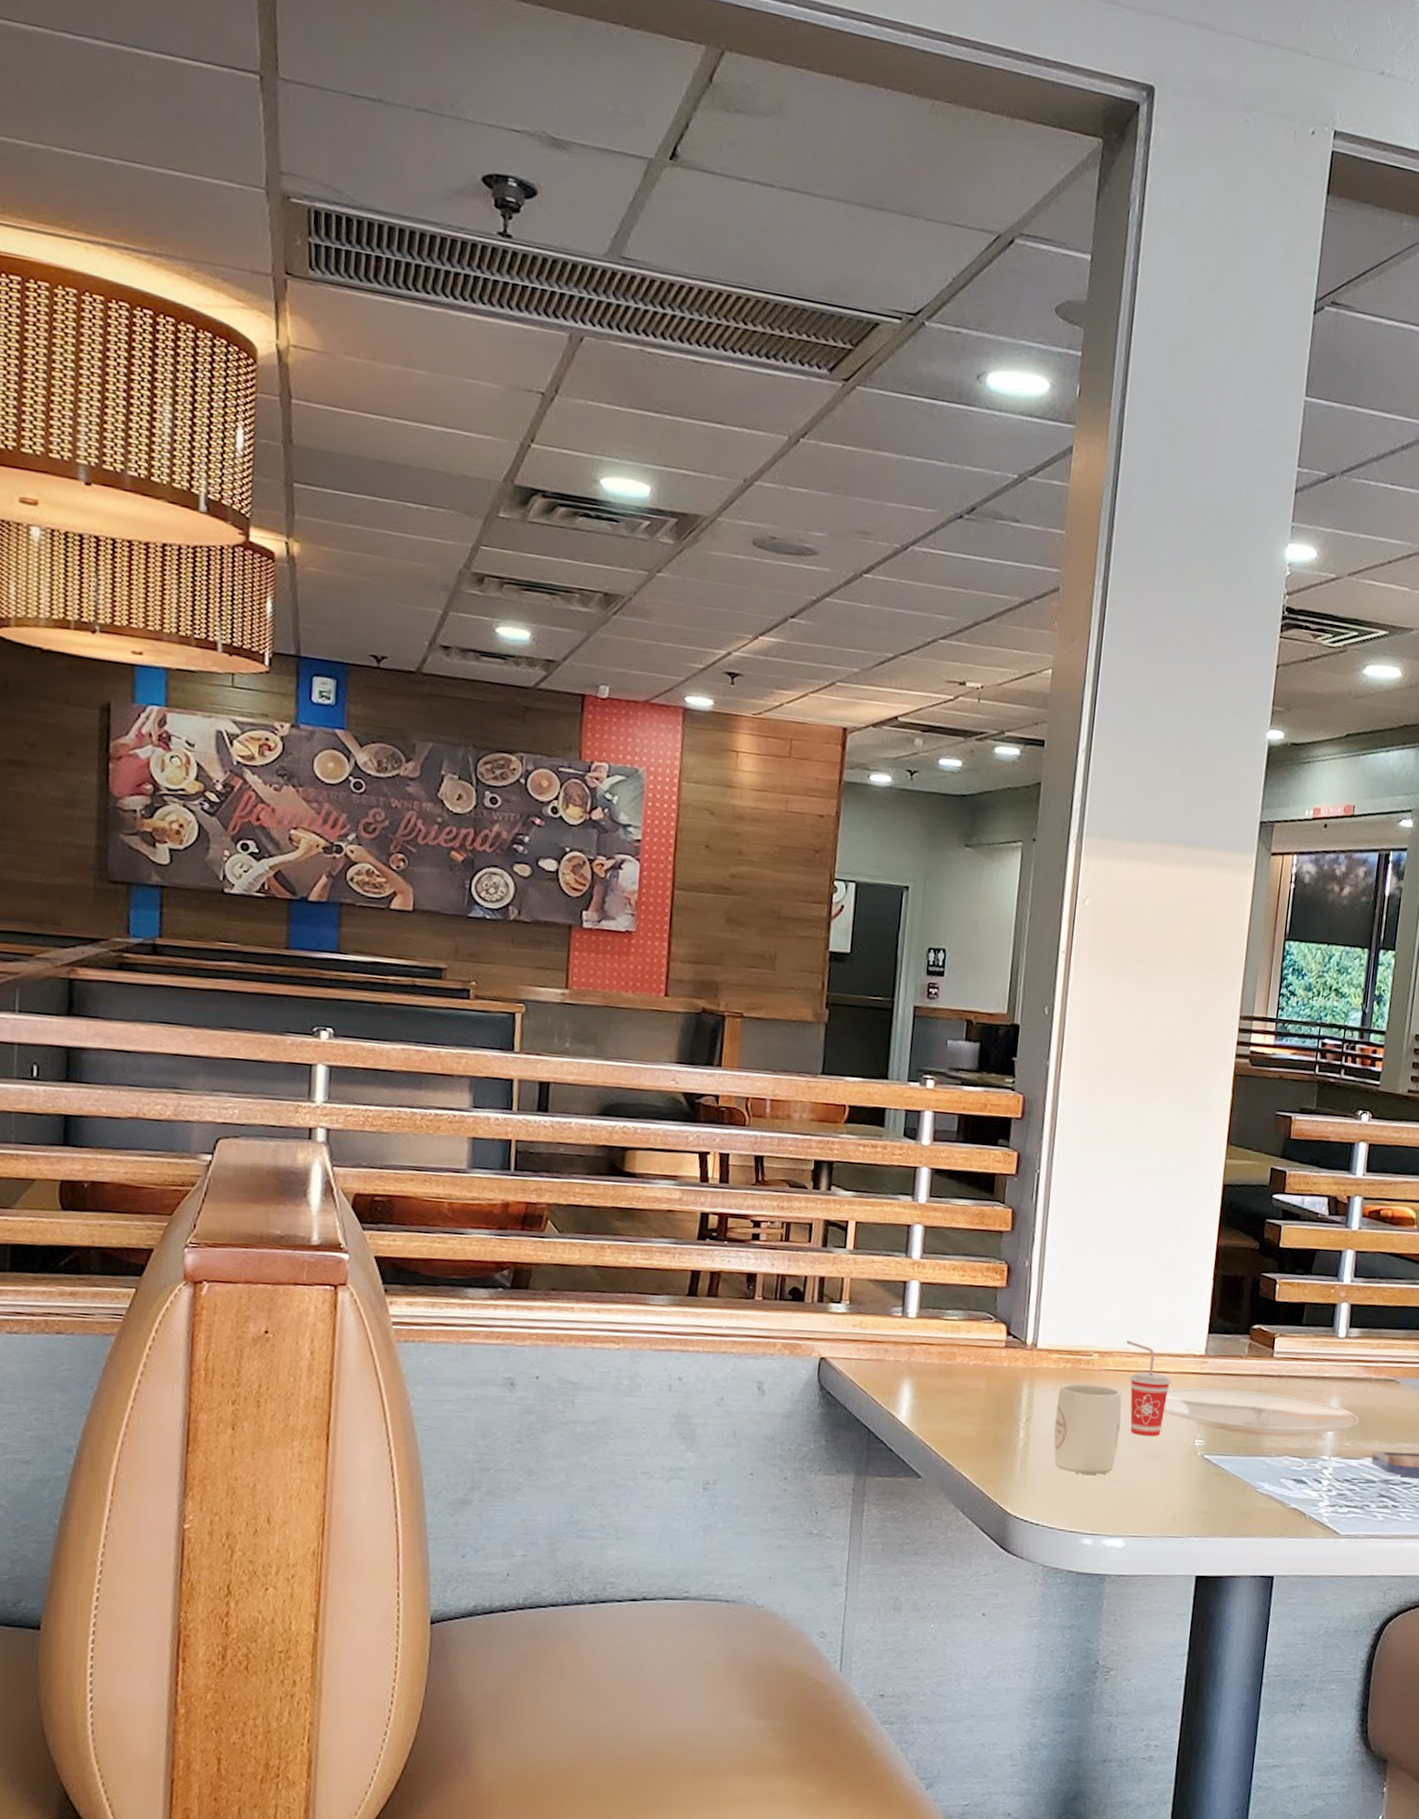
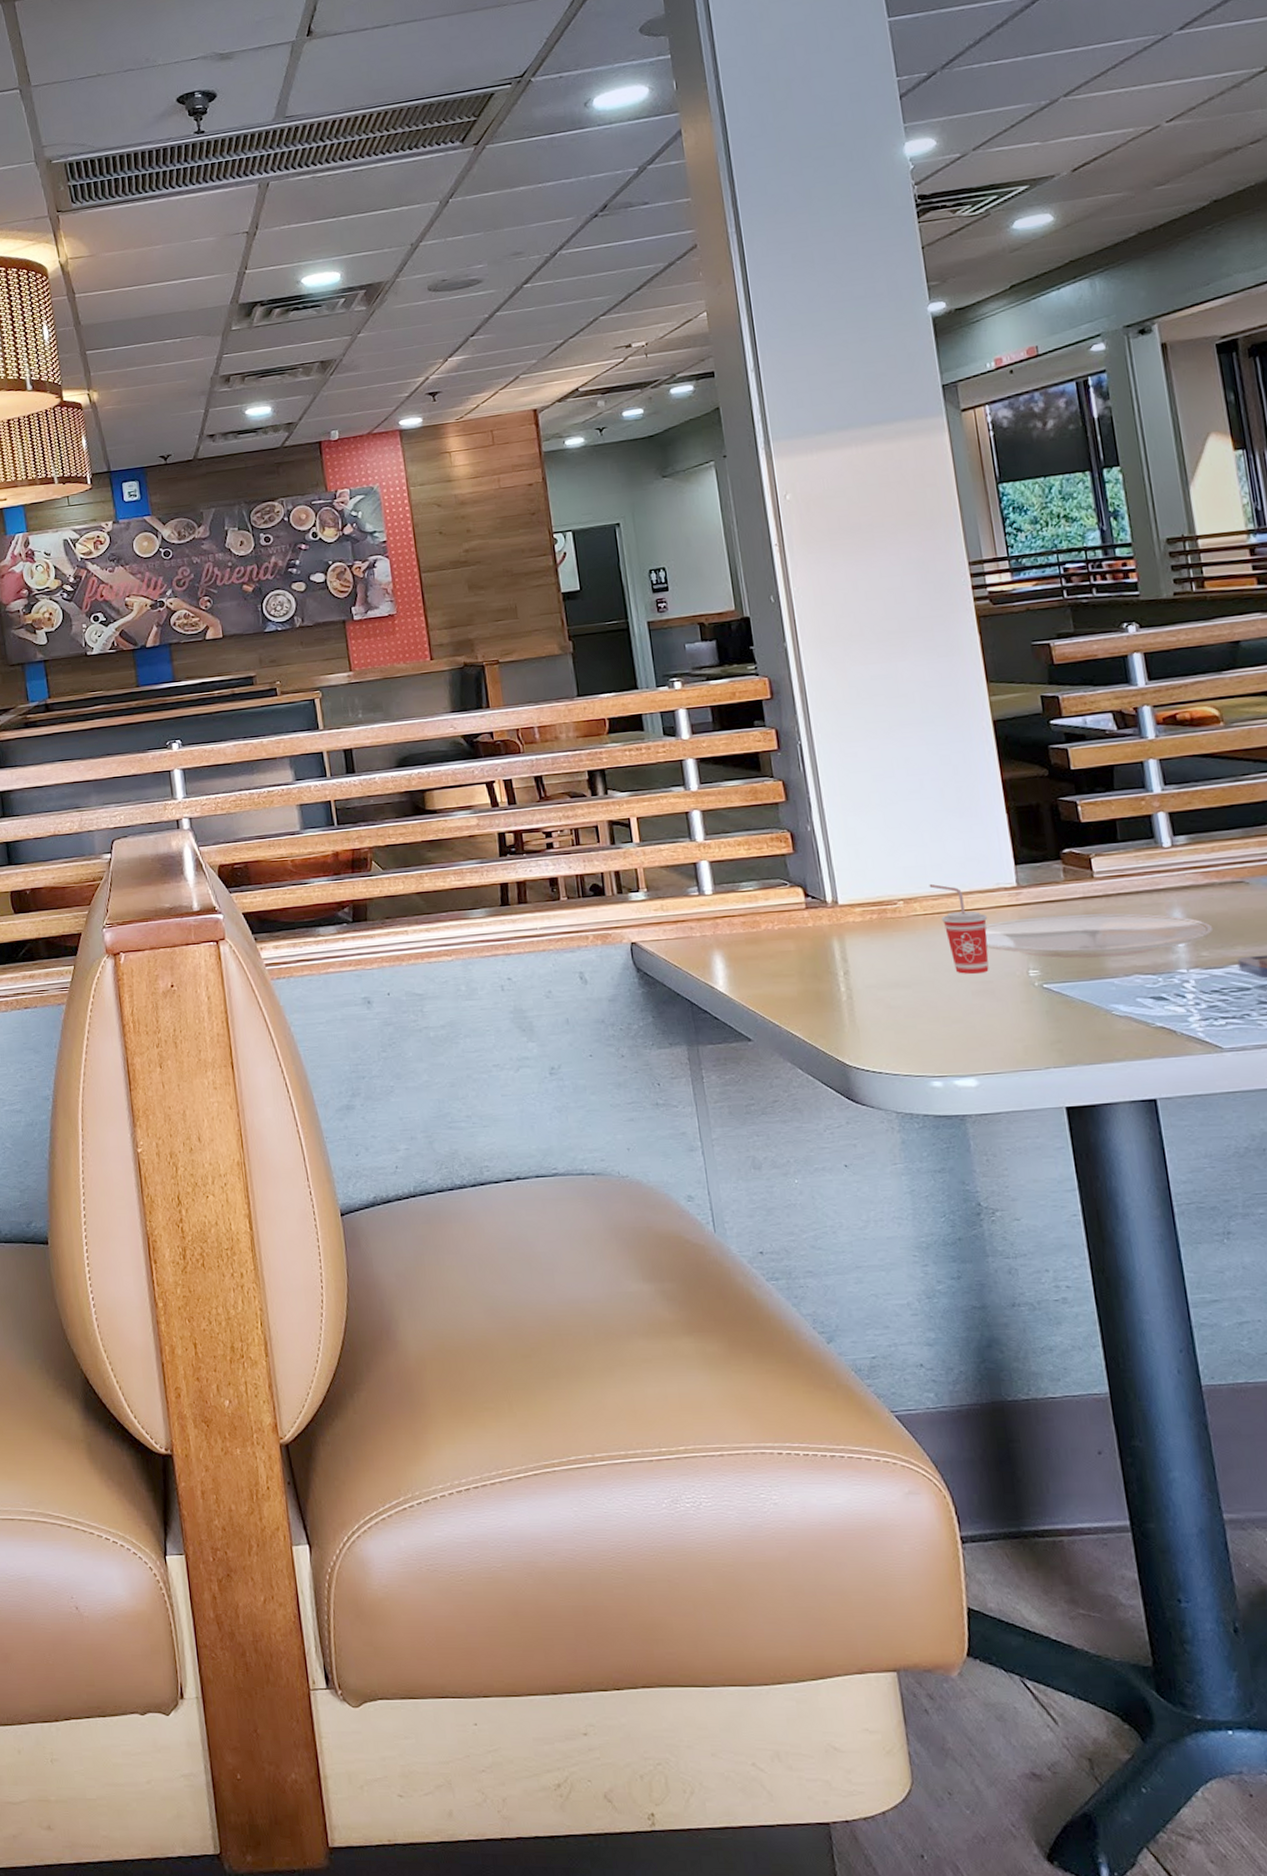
mug: present [1053,1383,1122,1475] -> none [870,931,947,1019]

